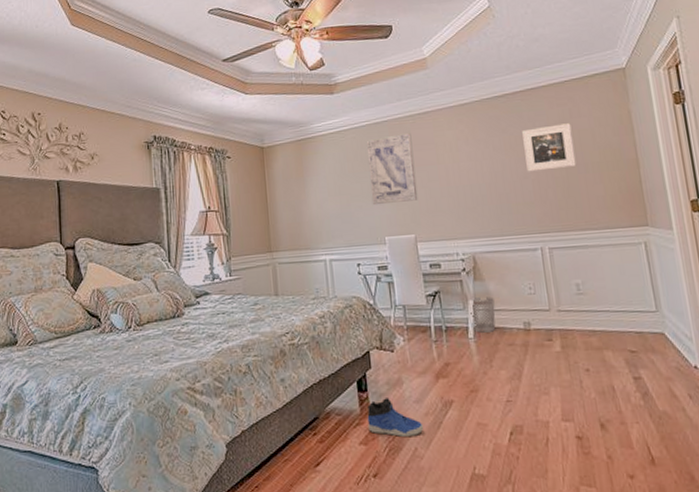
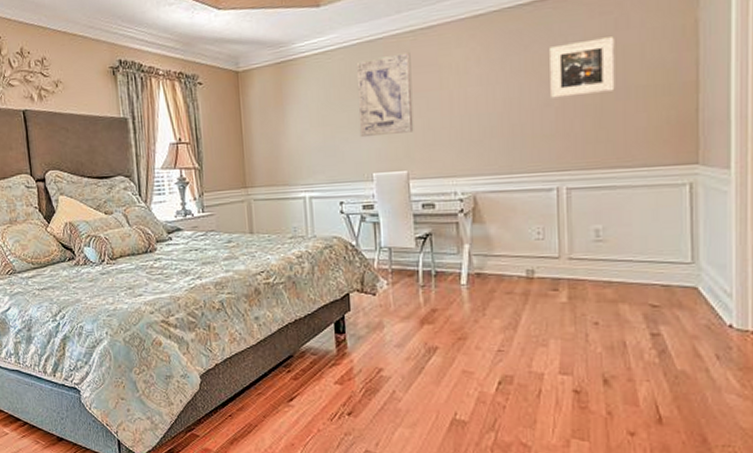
sneaker: present [367,398,424,437] -> none [344,341,404,379]
wastebasket: present [470,296,496,333] -> none [465,240,494,279]

